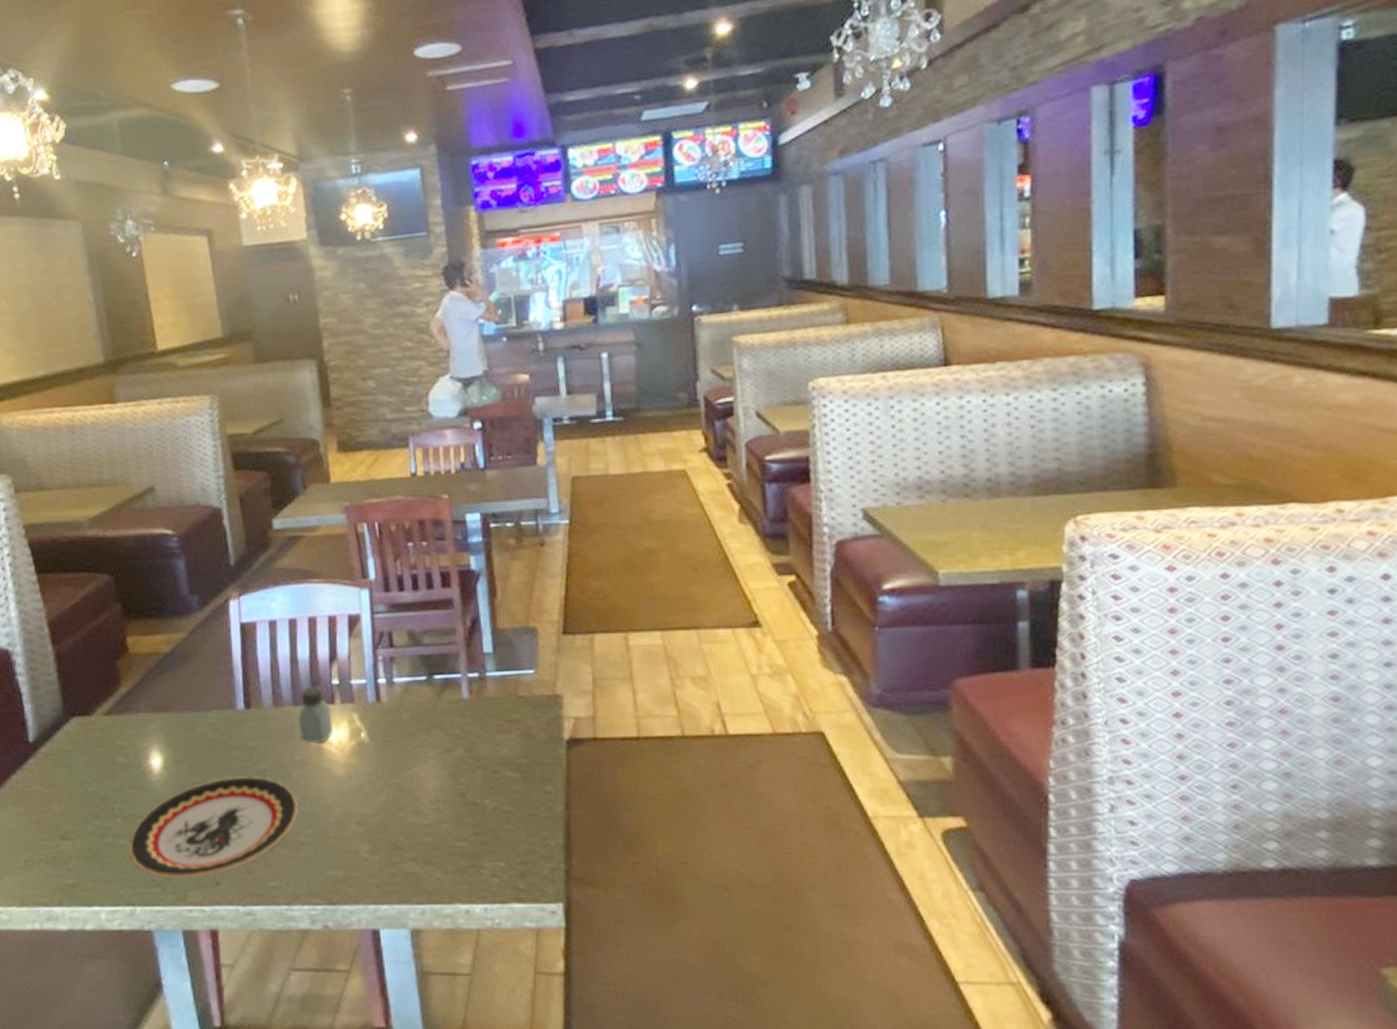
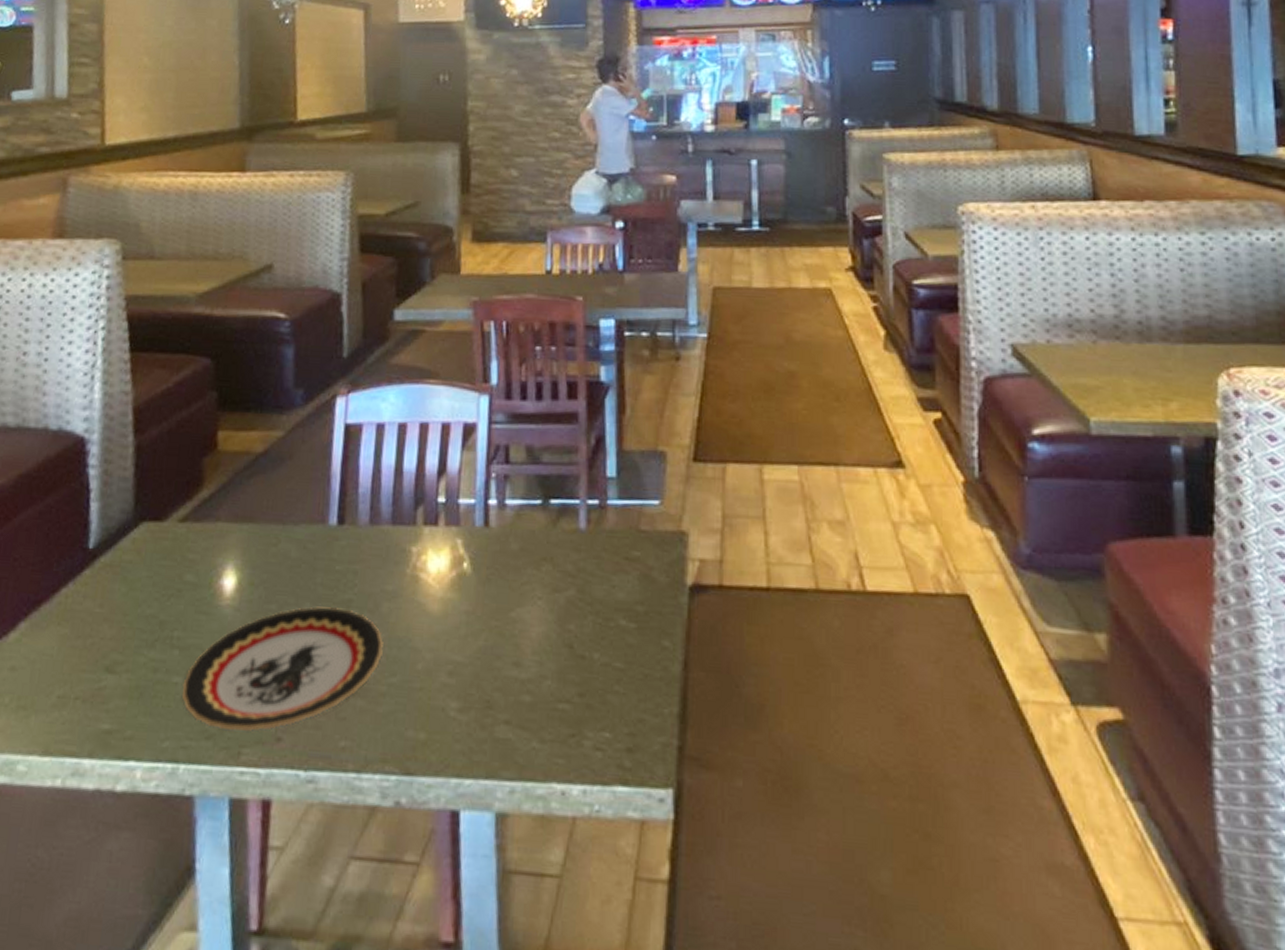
saltshaker: present [298,686,334,742] -> none [395,503,434,571]

